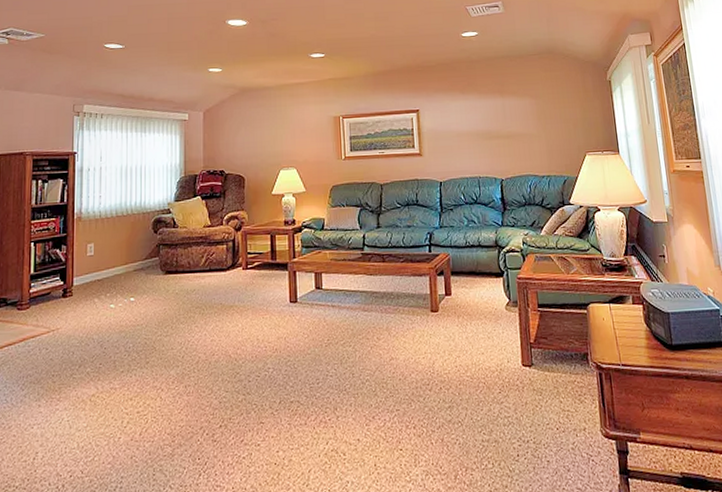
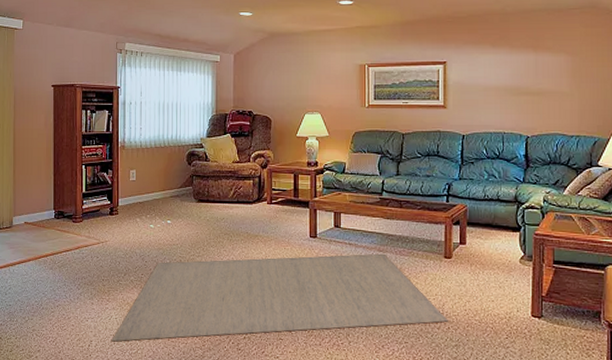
rug: none [62,313,440,450] -> present [112,253,448,342]

